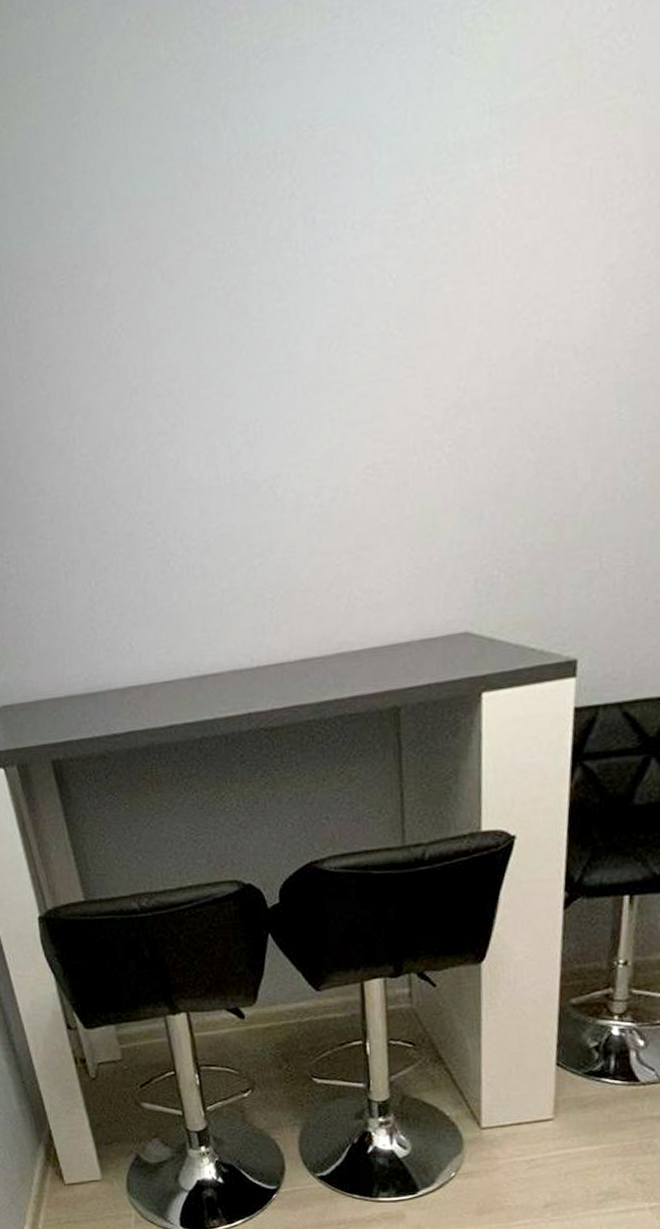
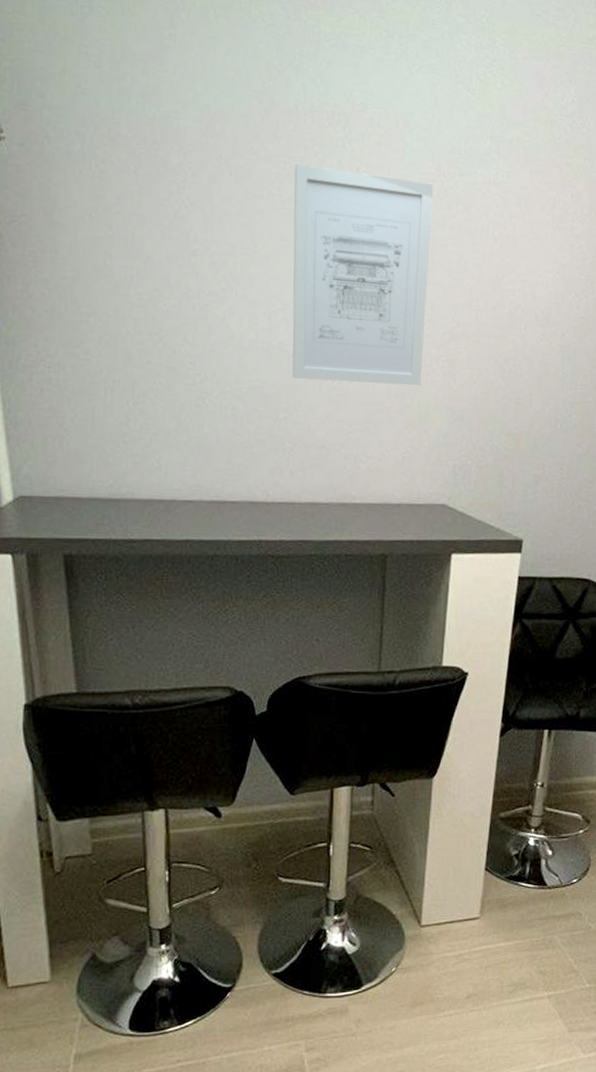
wall art: none [236,206,423,513] -> present [292,164,434,386]

